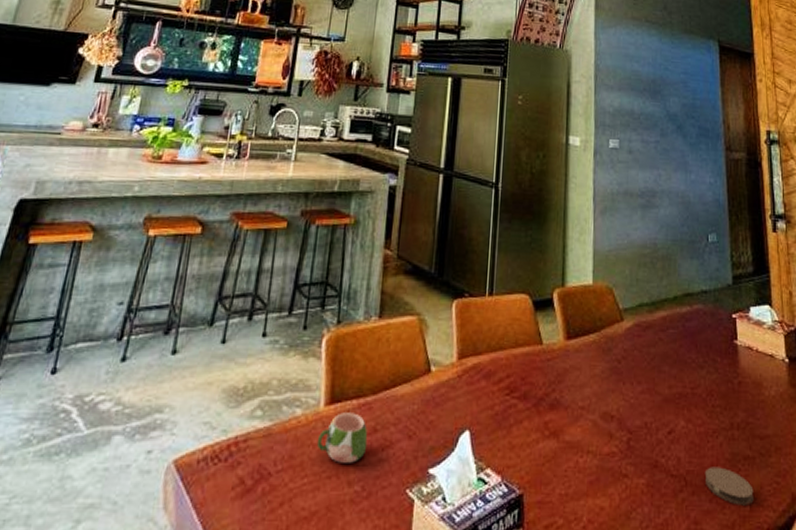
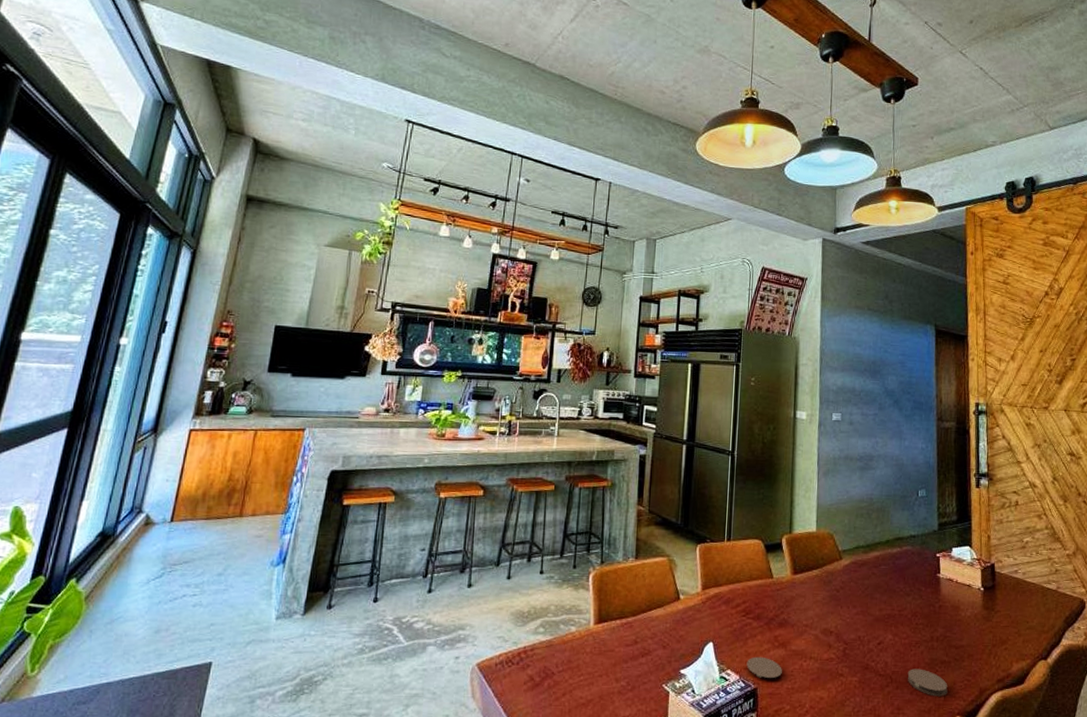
mug: present [316,412,368,463] -> none [589,629,630,666]
coaster: none [510,450,554,480] -> present [746,656,782,678]

